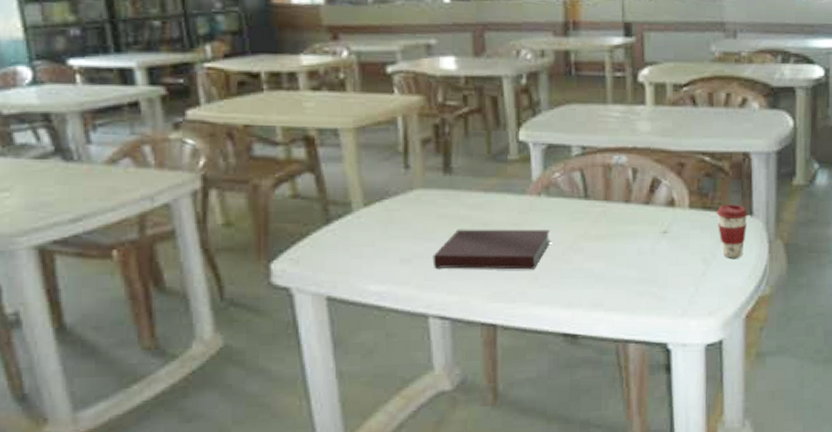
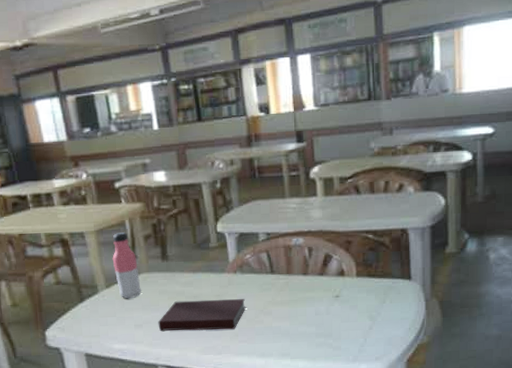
water bottle: none [375,133,414,223] -> present [112,232,142,299]
coffee cup: present [716,204,748,258] -> none [379,271,407,315]

